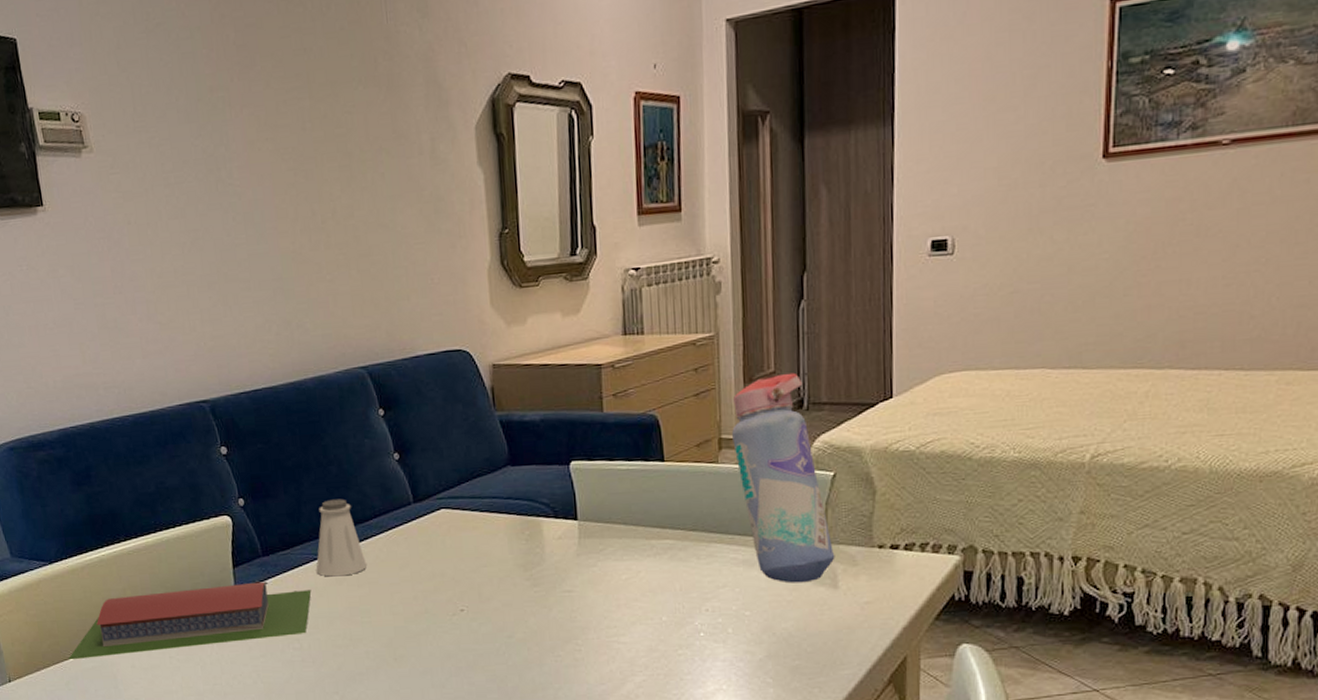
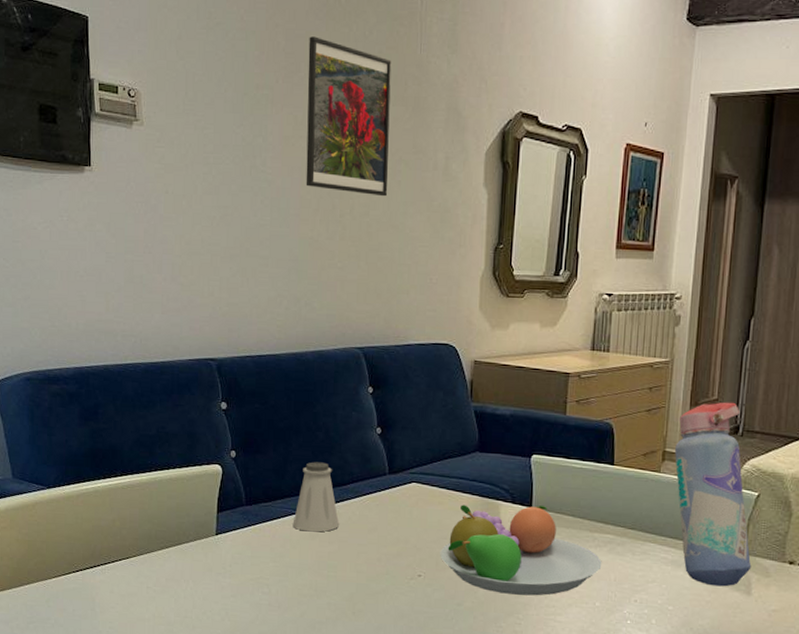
architectural model: present [67,581,312,660] -> none [51,526,286,581]
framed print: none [260,22,371,195] -> present [306,36,392,197]
fruit bowl: none [481,517,664,619] -> present [440,505,602,596]

